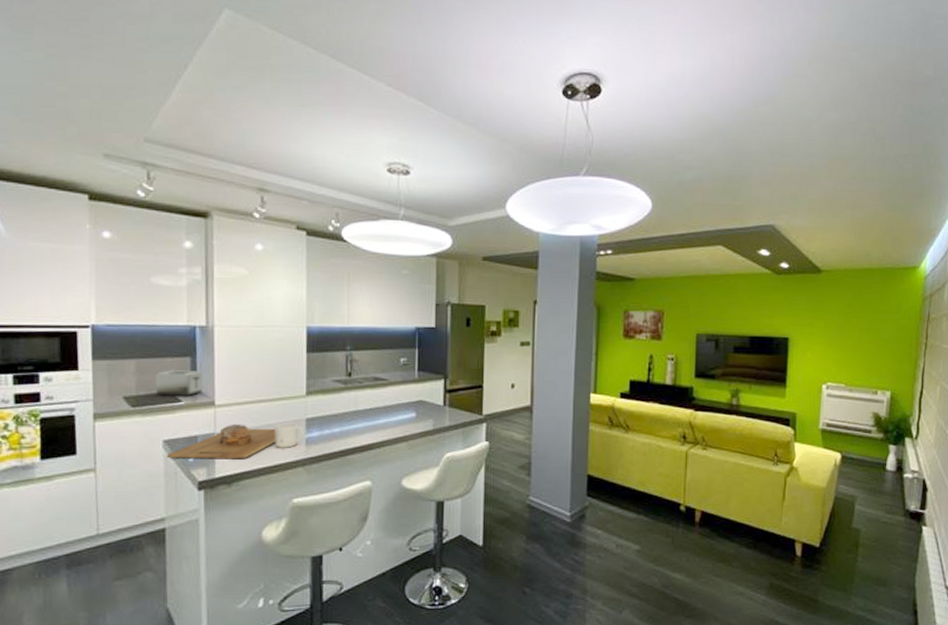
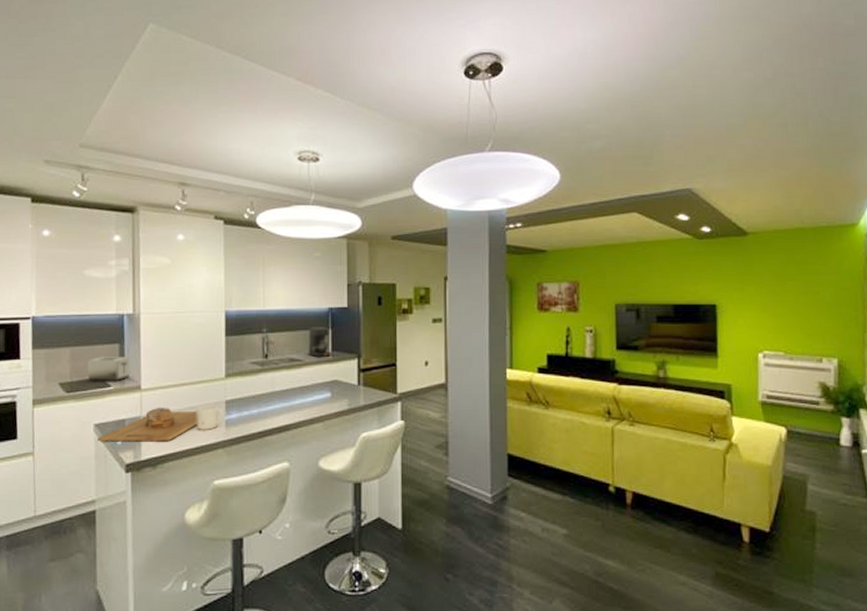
coffee maker: none [393,346,418,378] -> present [308,327,332,358]

